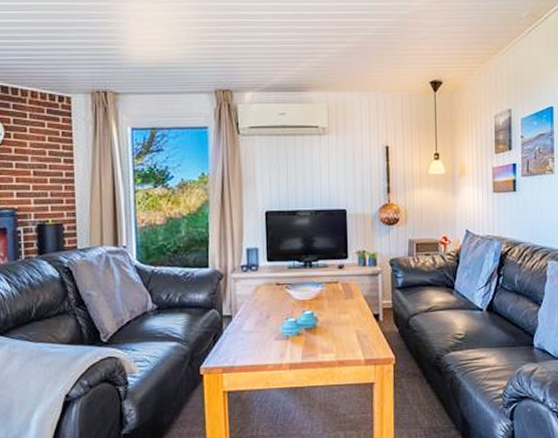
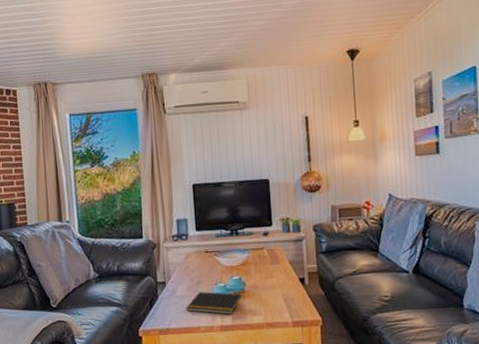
notepad: none [253,327,313,352] -> present [186,292,241,315]

